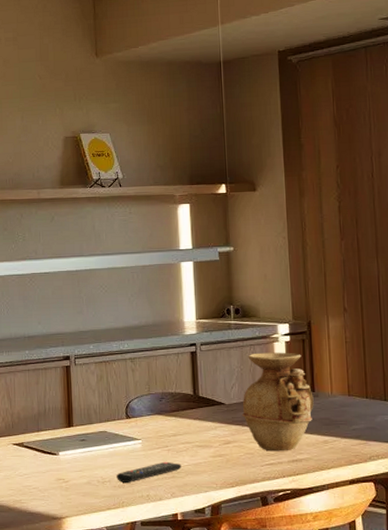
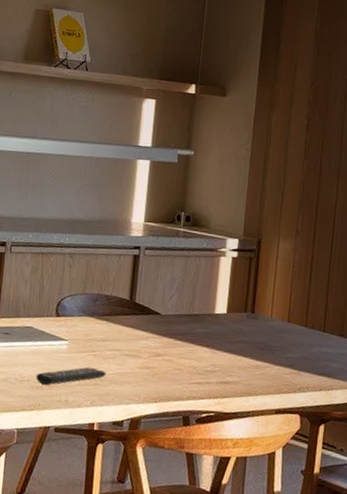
vase: present [241,352,314,451] -> none [176,265,252,372]

